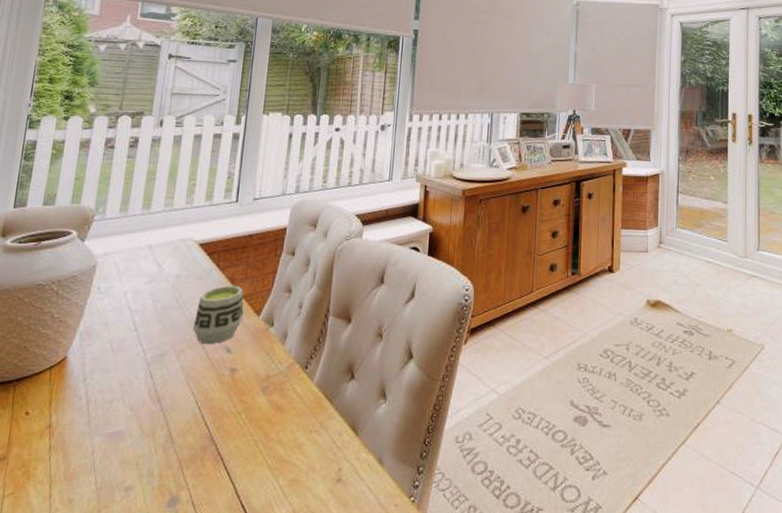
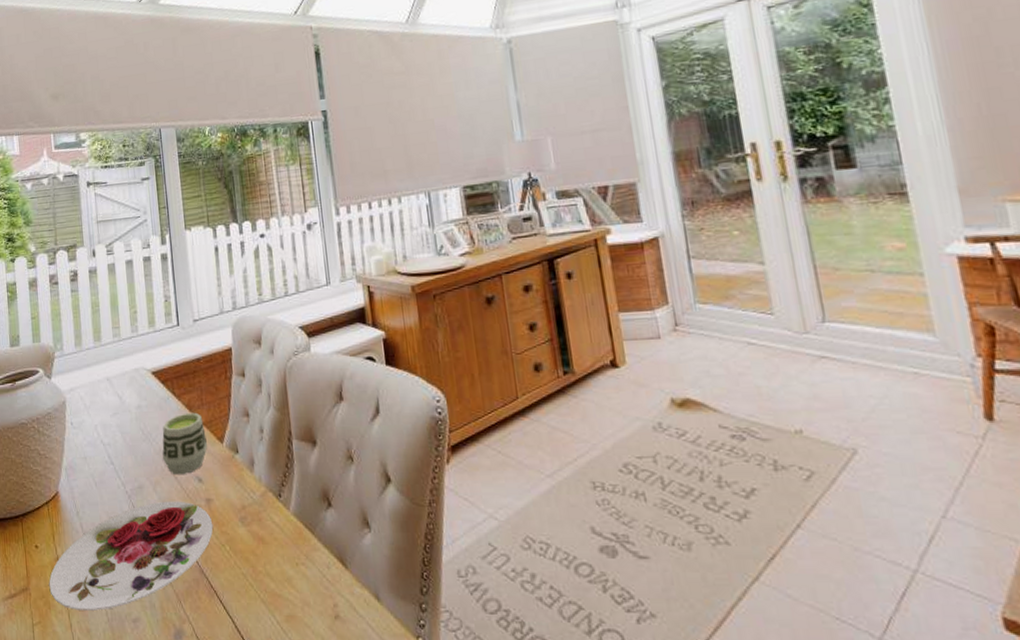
plate: none [32,369,233,480] -> present [49,501,214,611]

